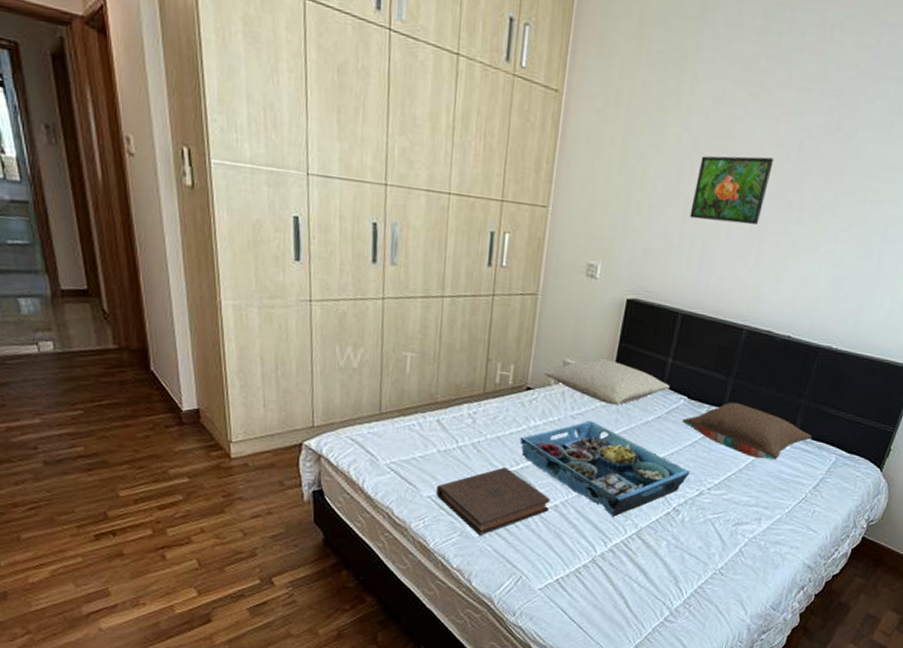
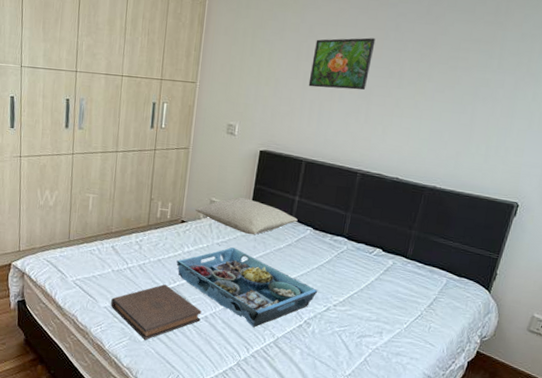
pillow: present [681,402,812,459] -> none [308,232,424,281]

